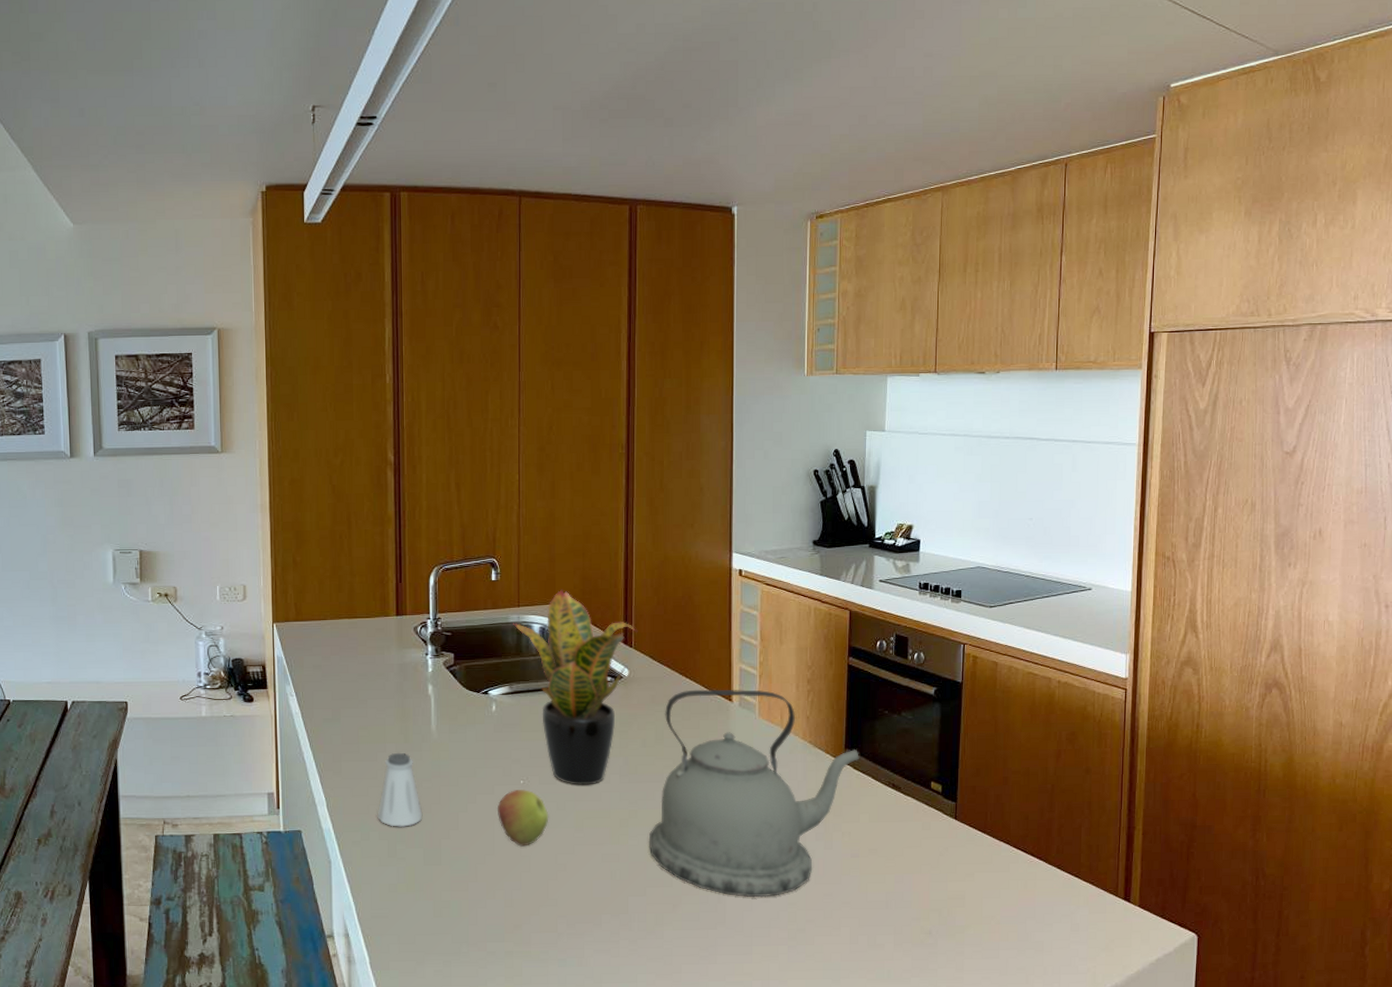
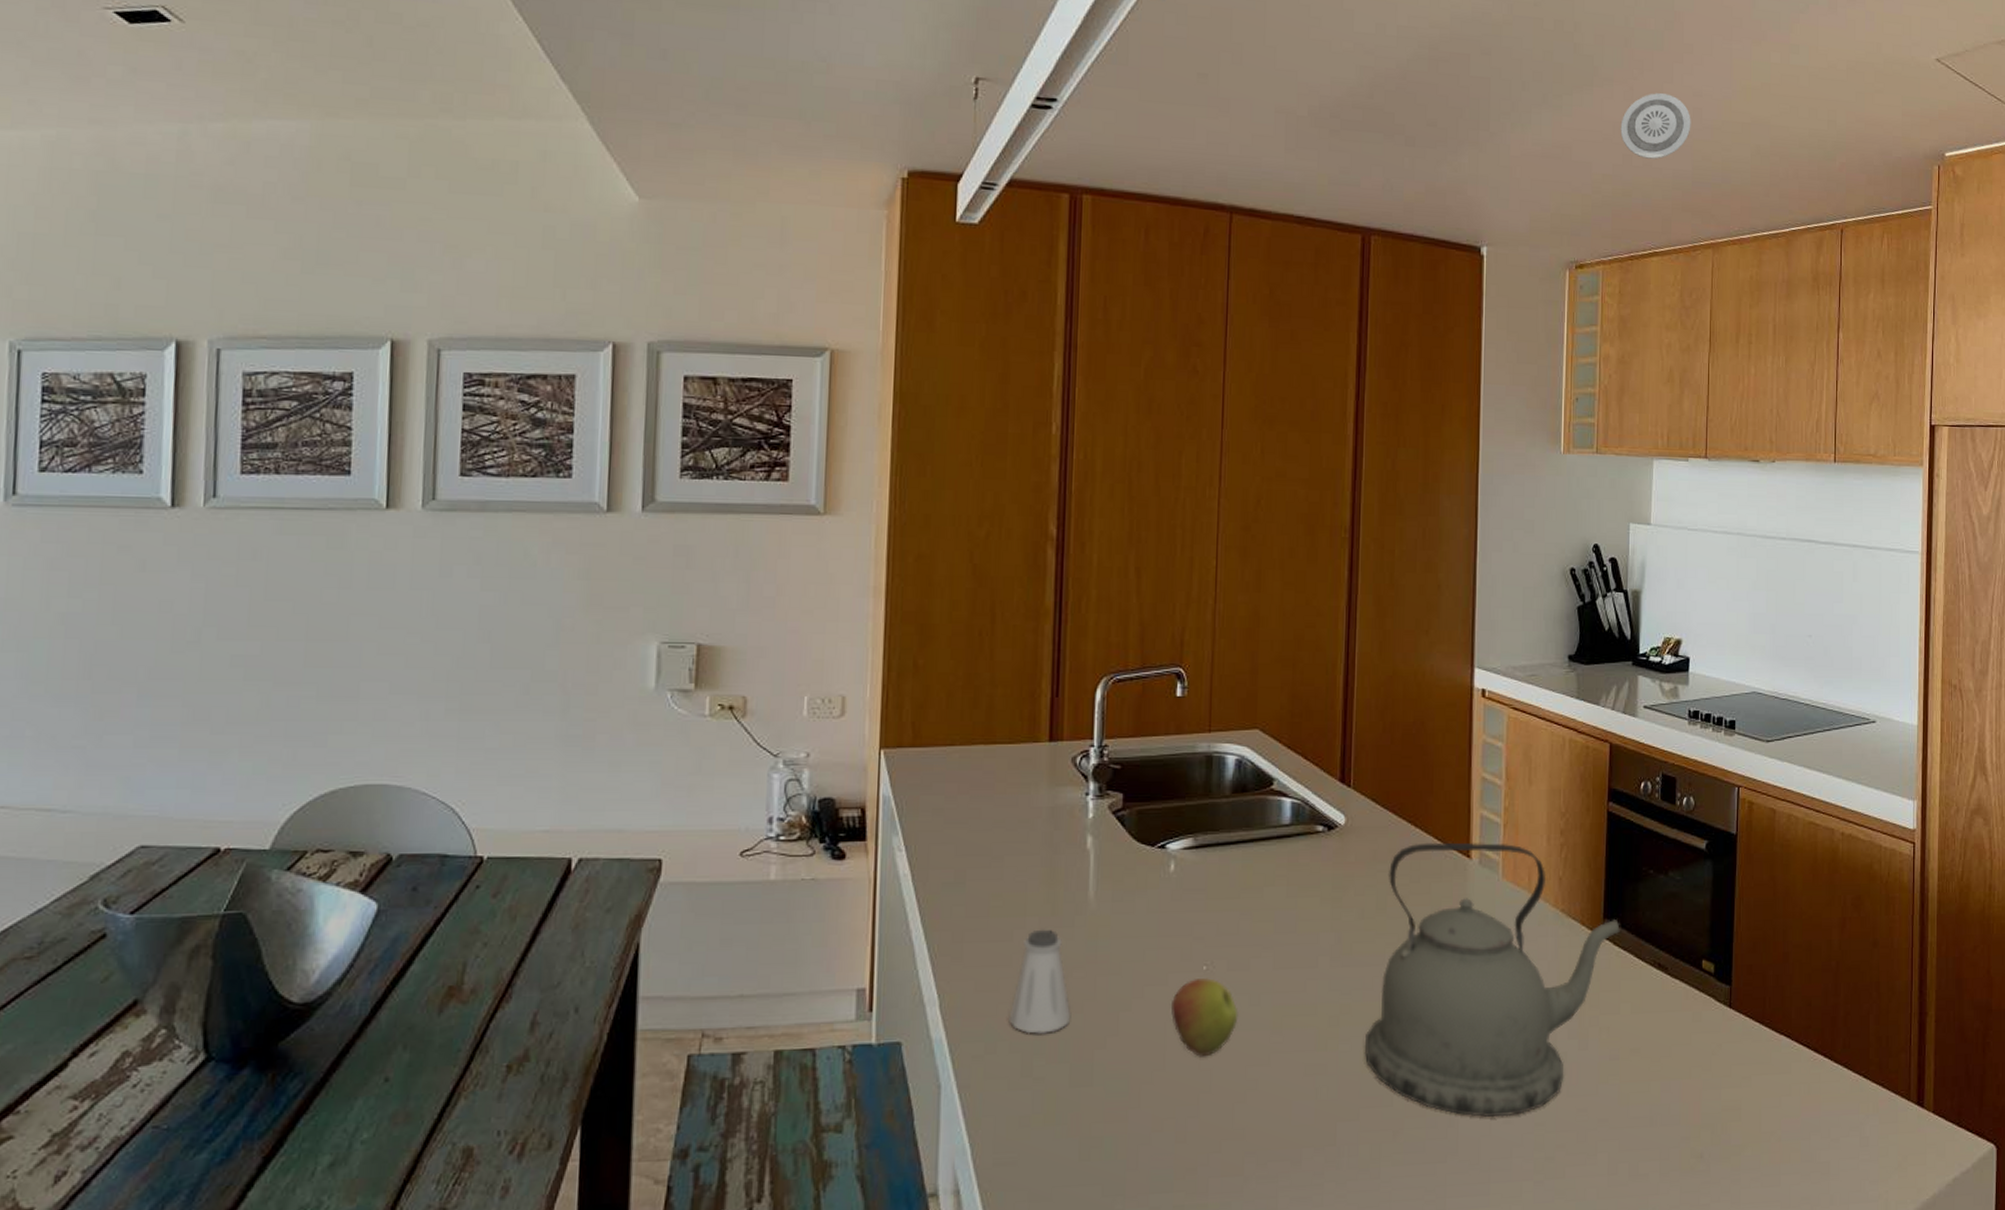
potted plant: present [513,589,637,785] -> none [1201,710,1357,971]
smoke detector: none [856,58,922,117] -> present [1620,93,1691,159]

